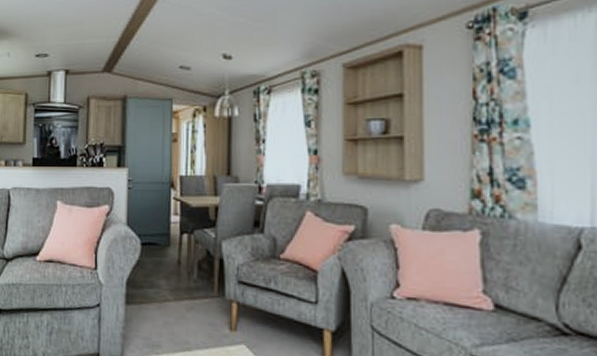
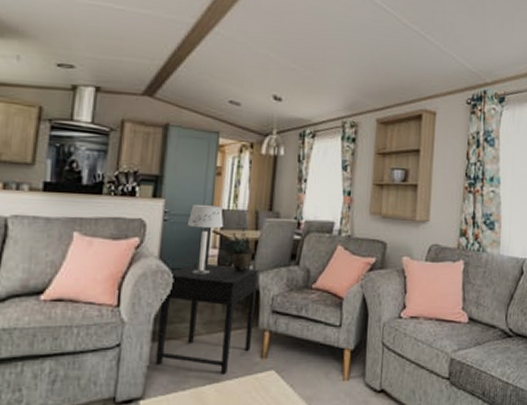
side table: none [130,229,222,344] -> present [155,263,260,375]
table lamp: none [149,171,184,241] -> present [187,204,224,275]
potted plant: none [189,193,214,240] -> present [230,227,254,273]

